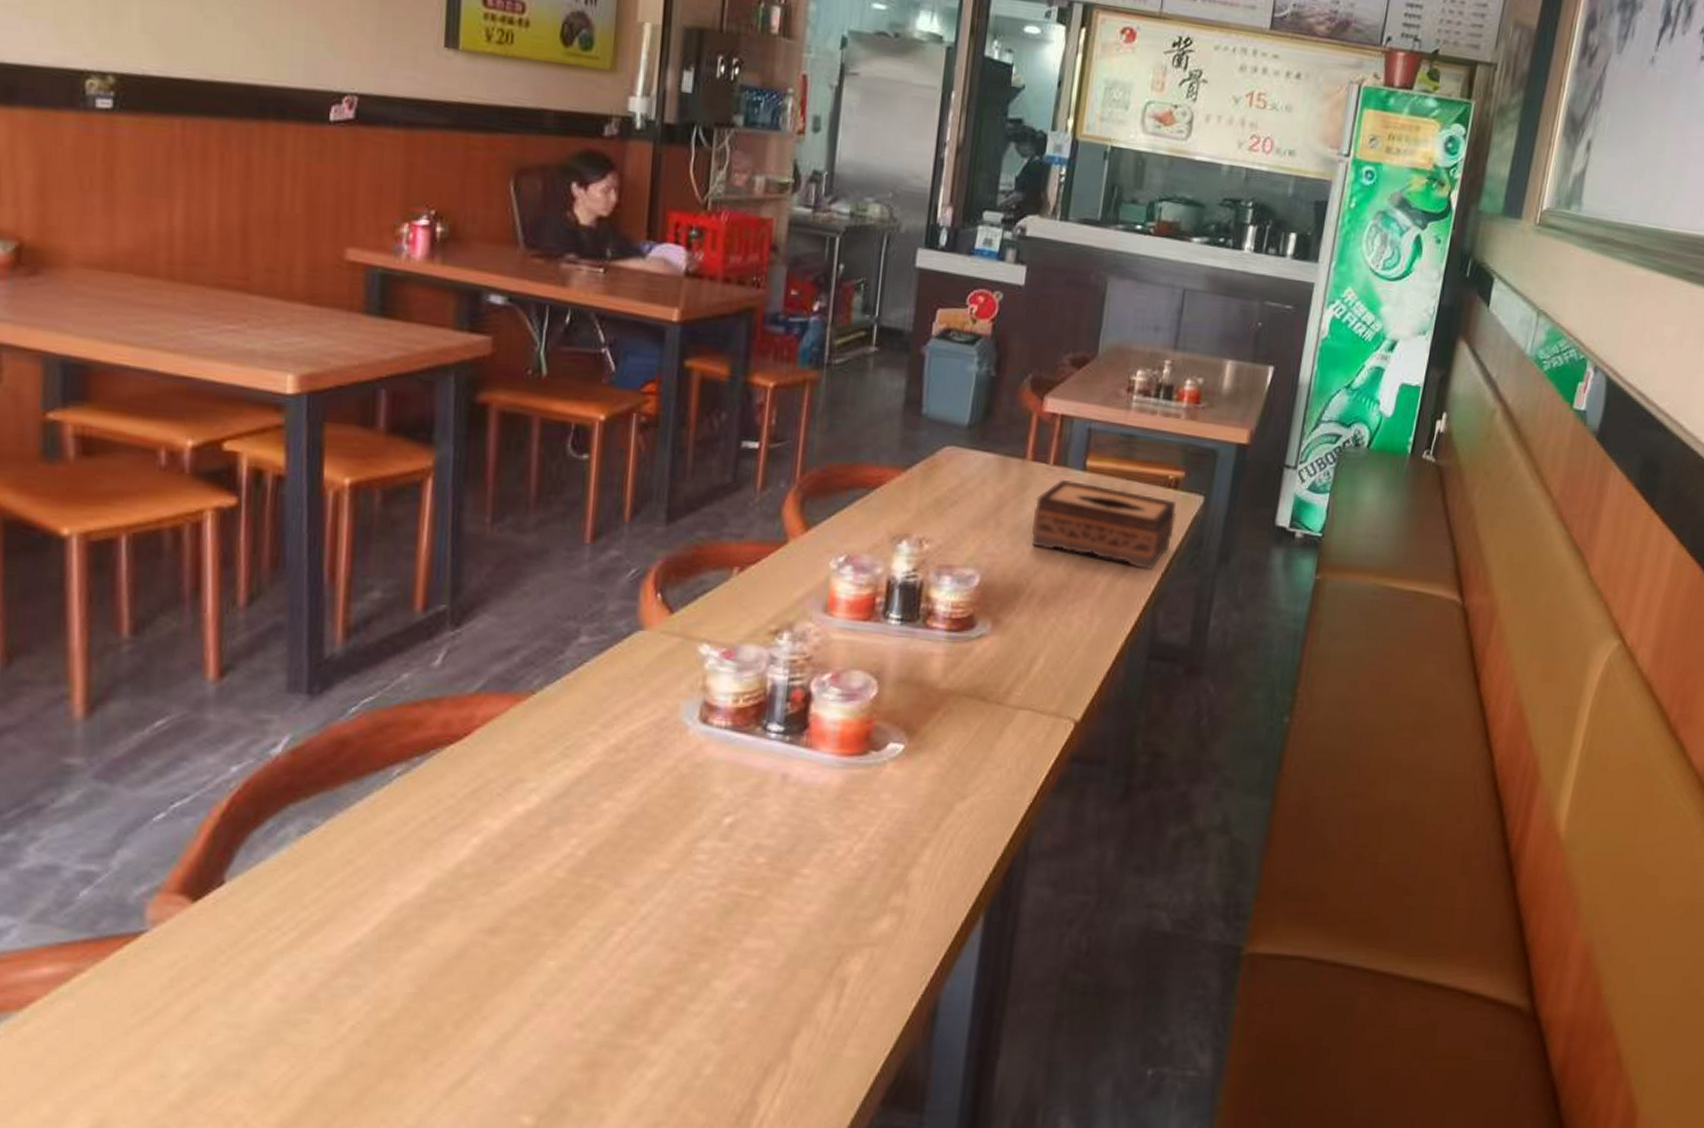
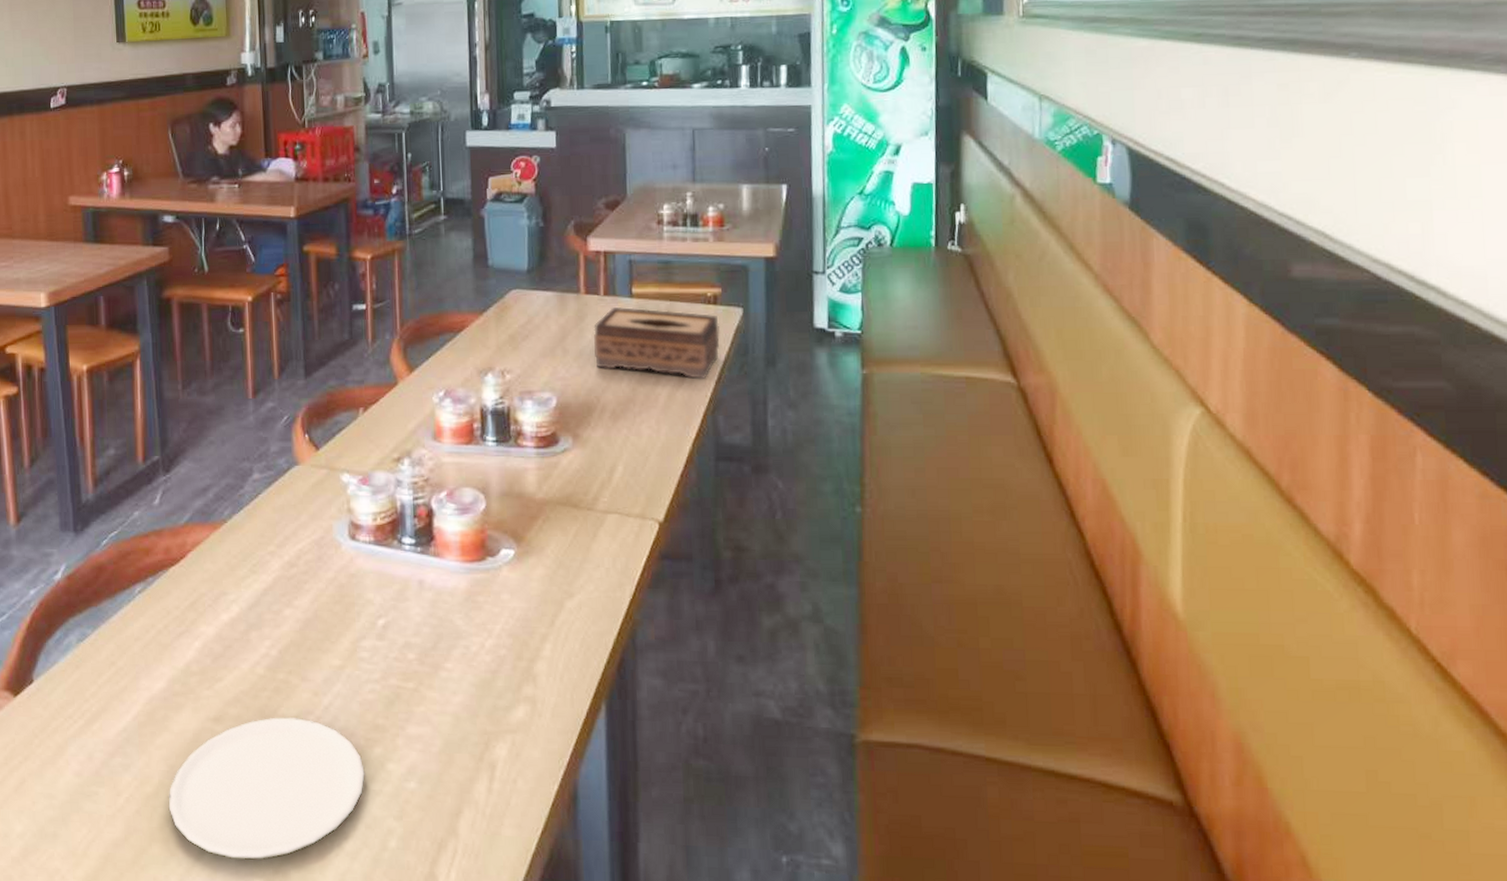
plate: none [411,928,684,1095] -> present [168,717,365,860]

